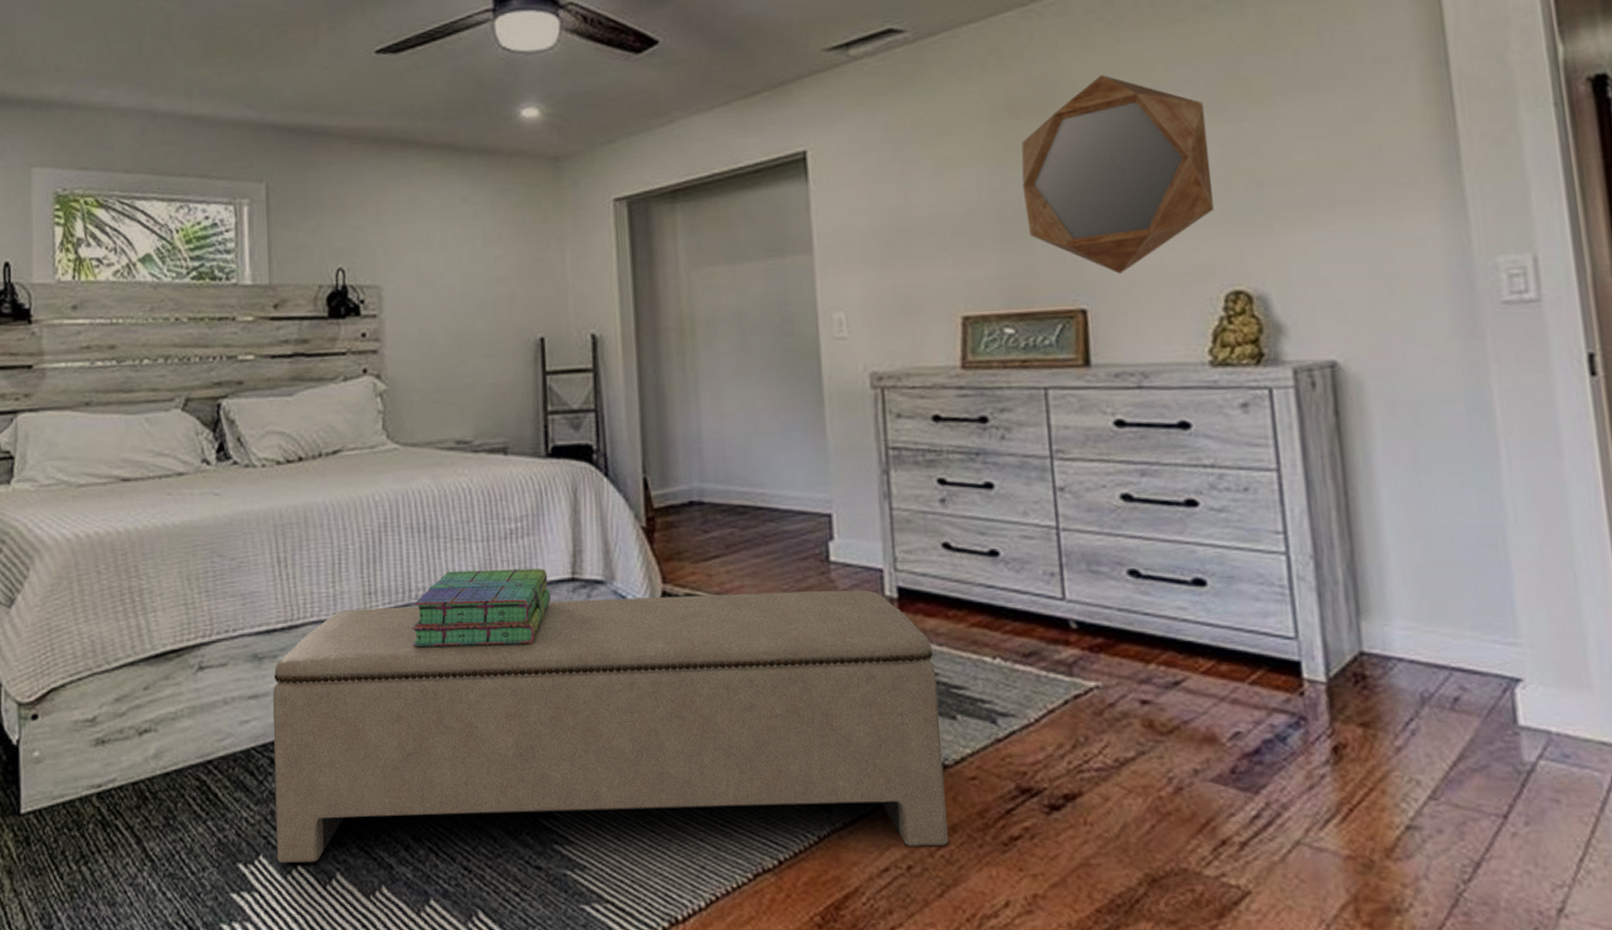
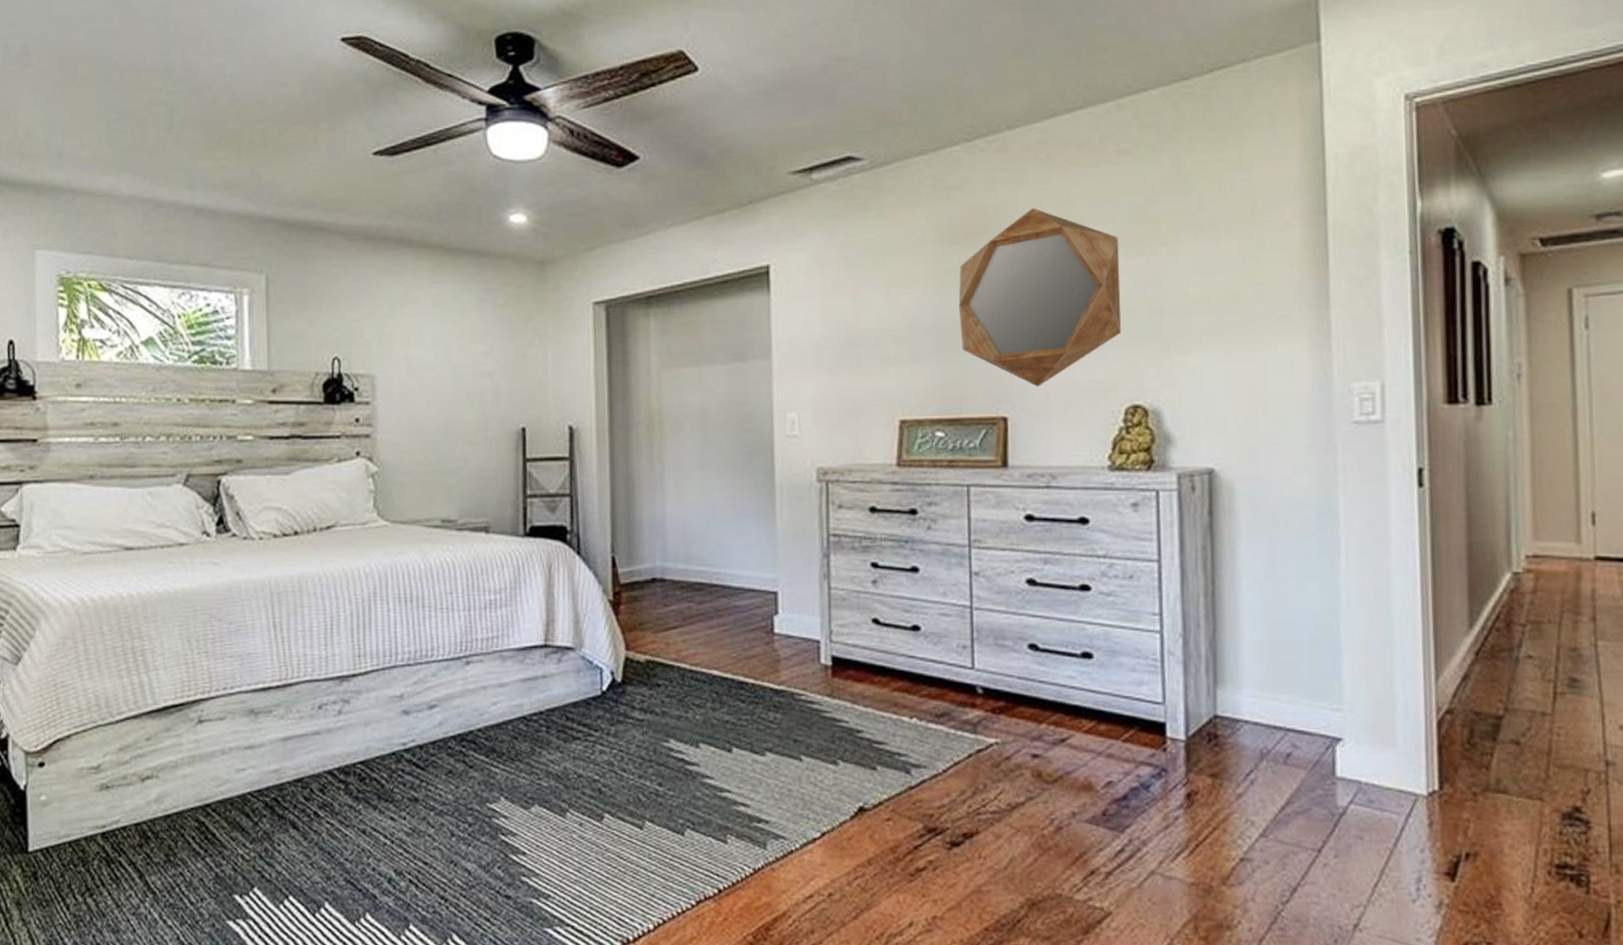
bench: present [273,590,948,864] -> none [268,659,864,895]
stack of books: present [411,569,551,648] -> none [397,636,525,705]

